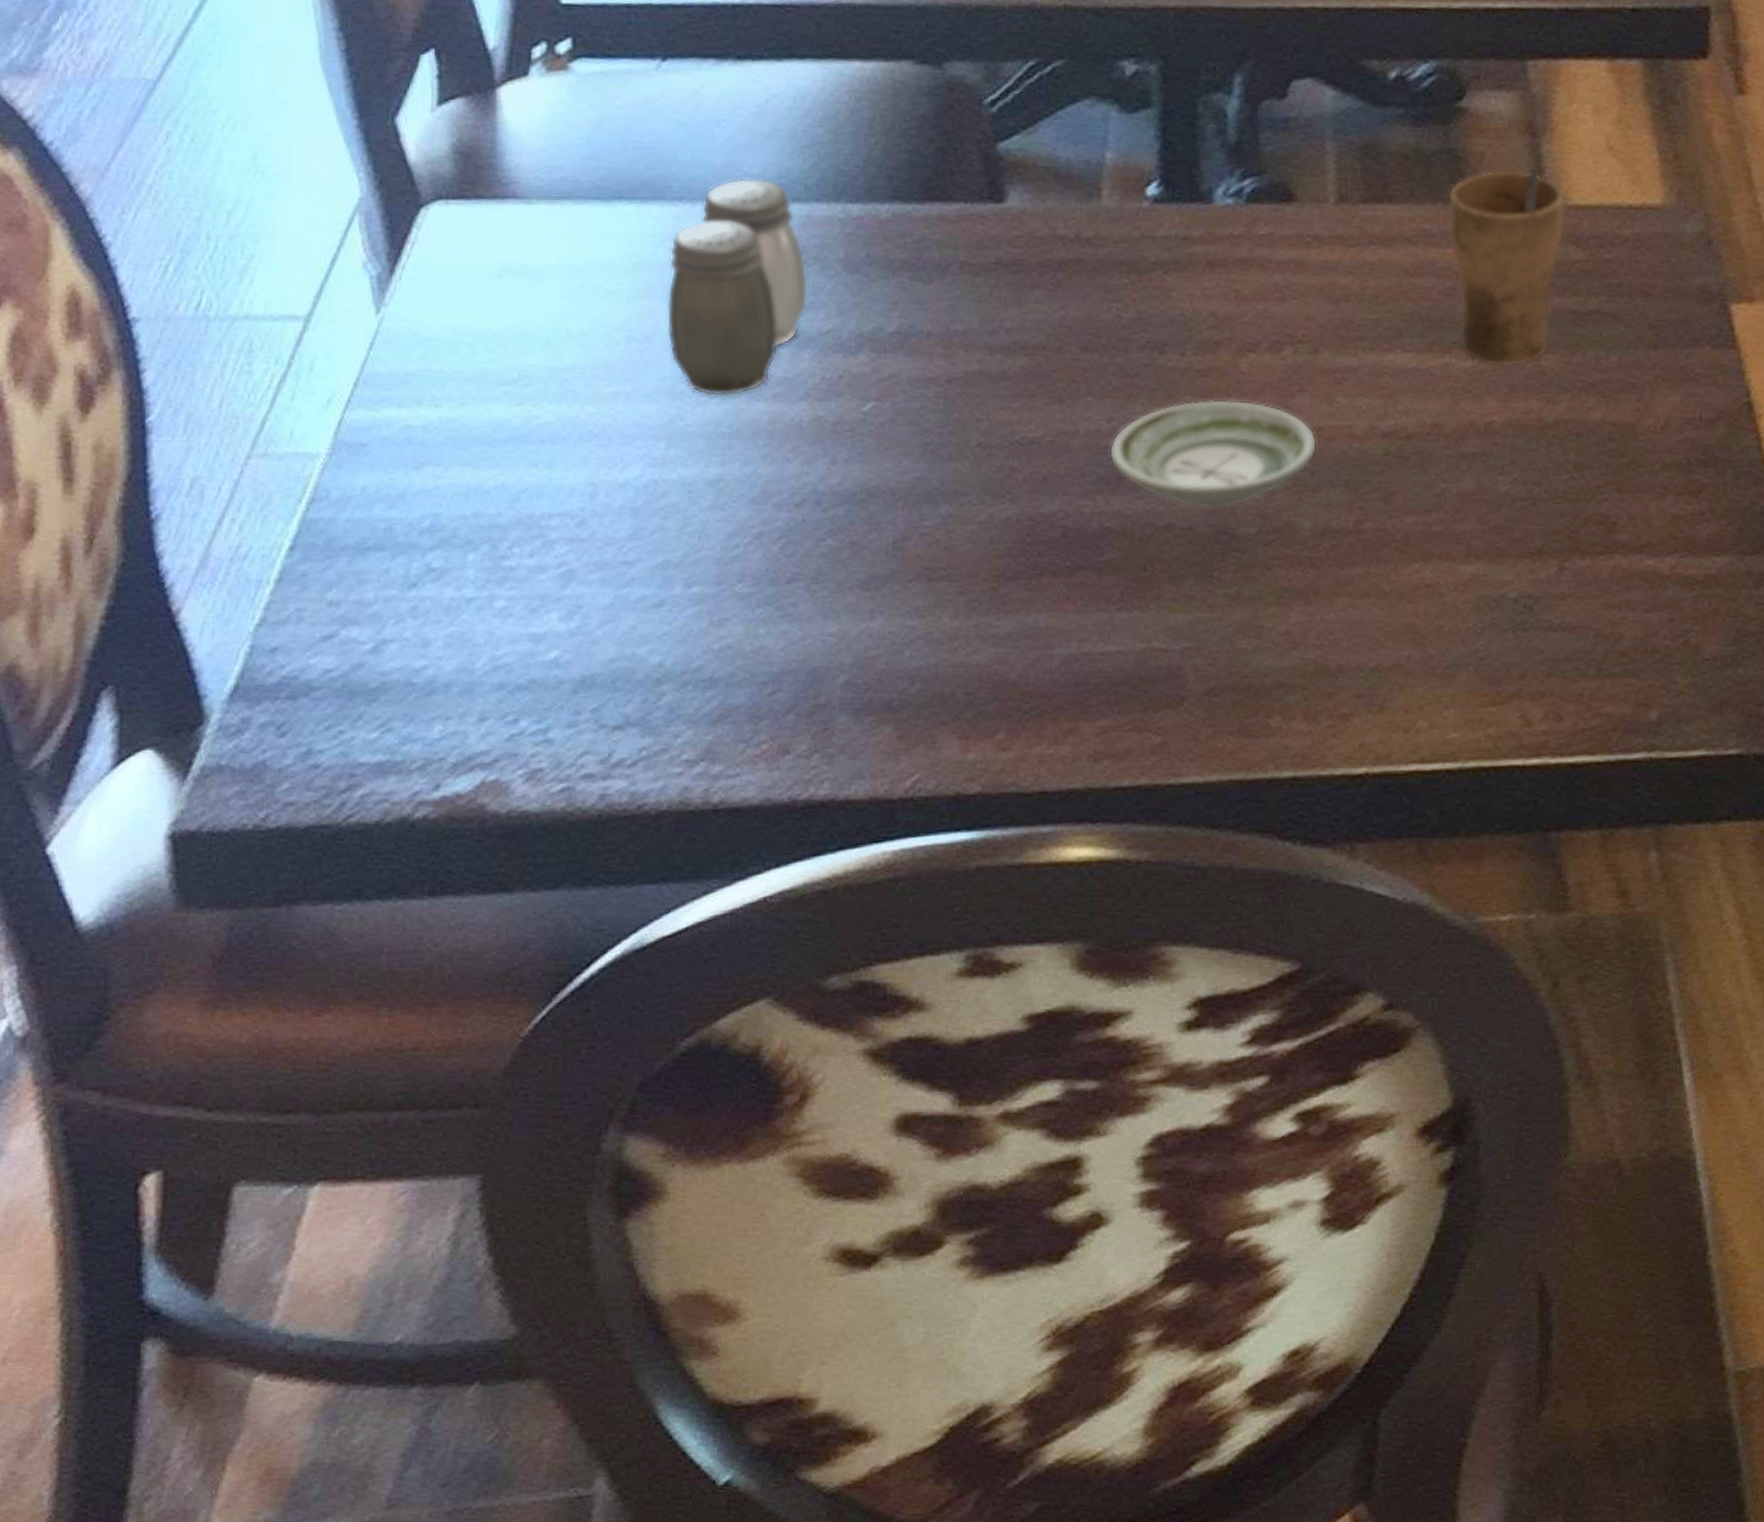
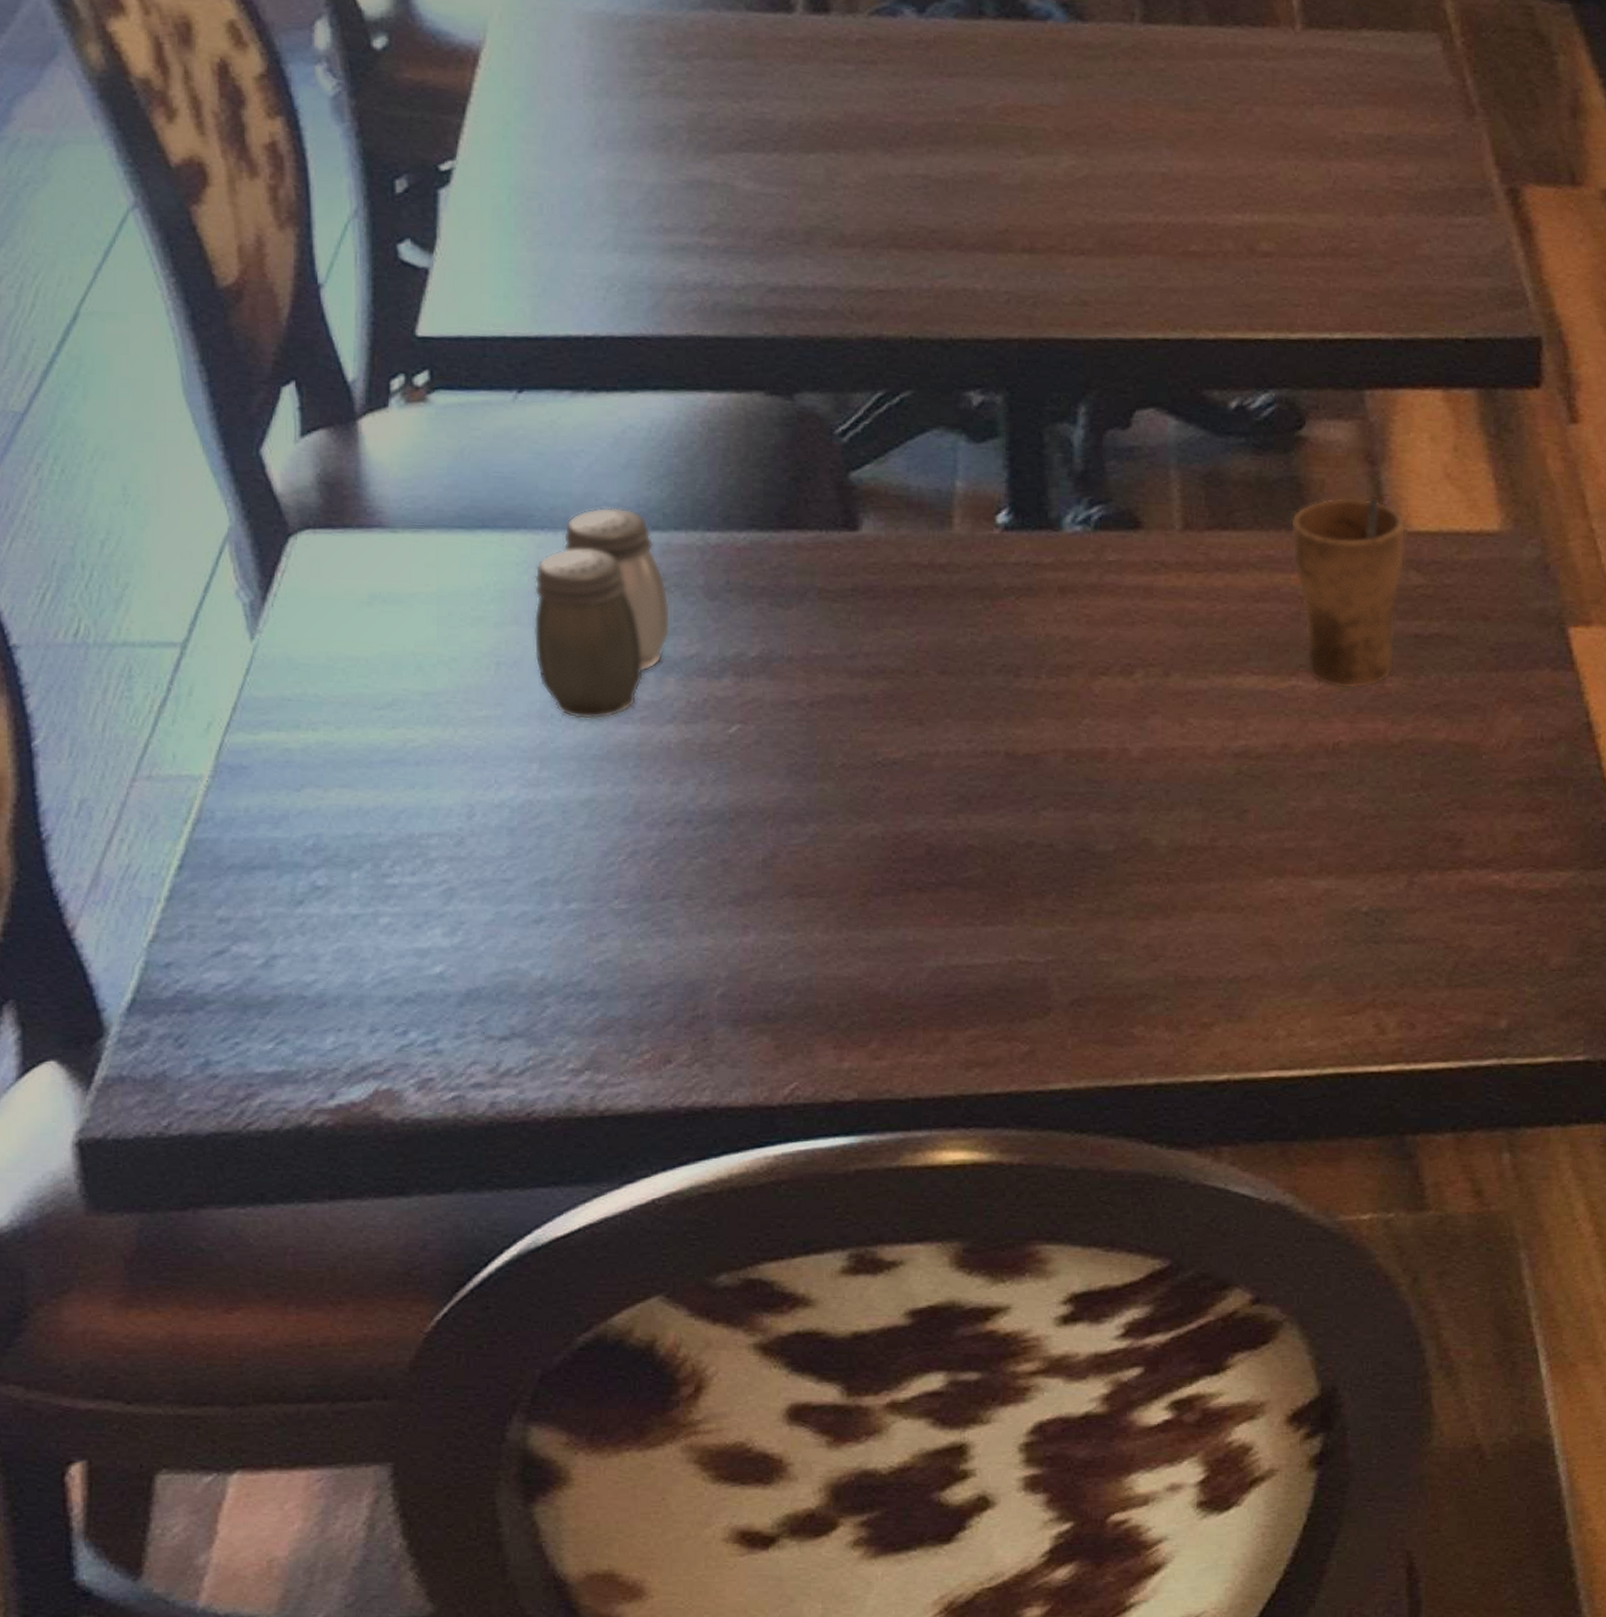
saucer: present [1108,399,1318,509] -> none [969,721,1171,827]

